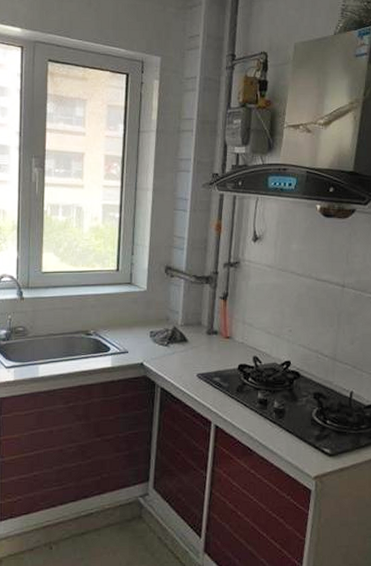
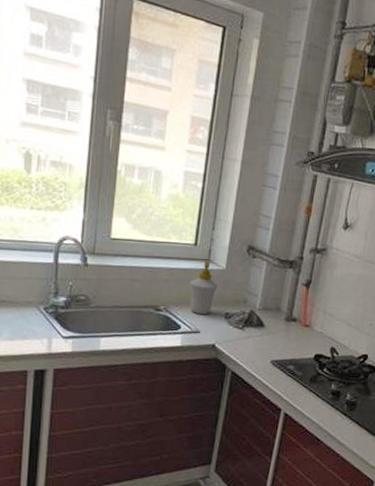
soap bottle: none [115,284,141,335] -> present [189,260,218,314]

